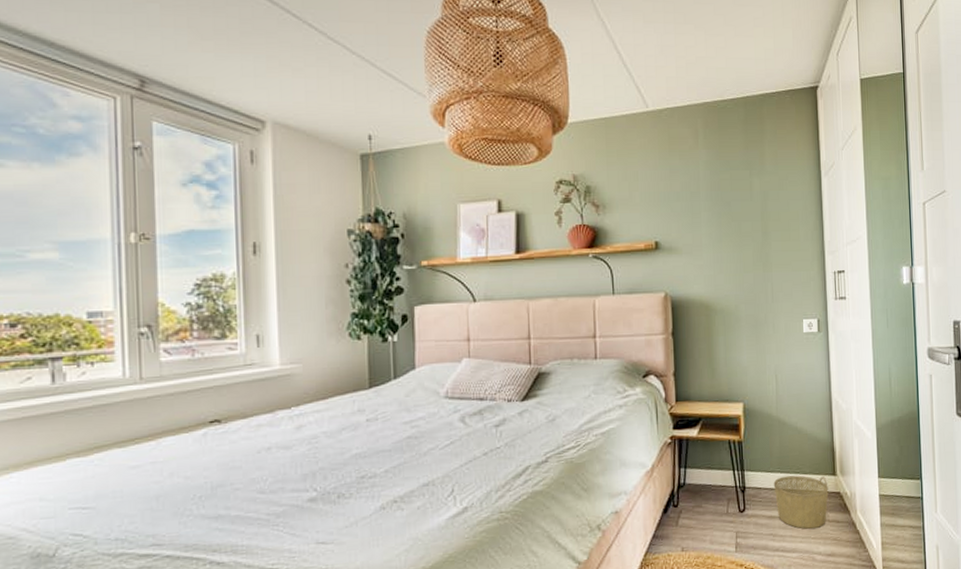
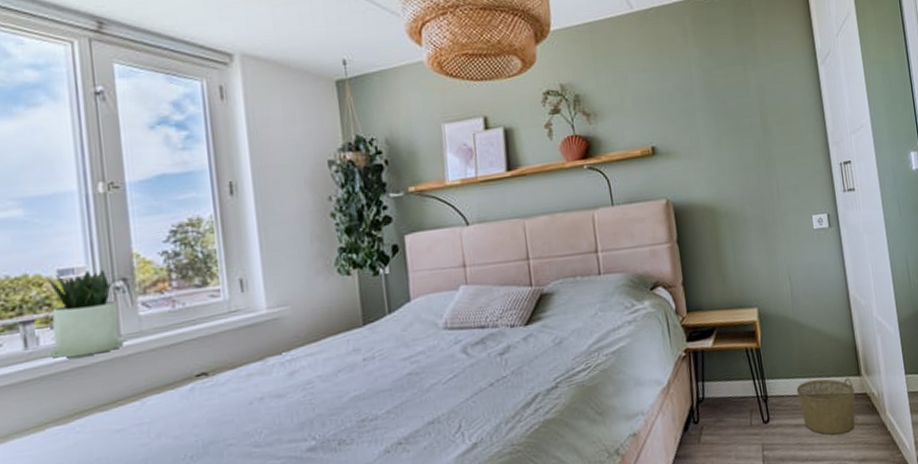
planter: none [72,314,147,396] -> present [47,269,126,359]

